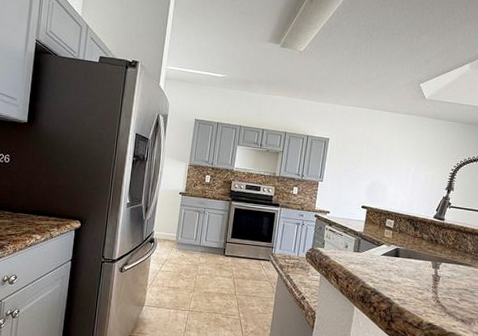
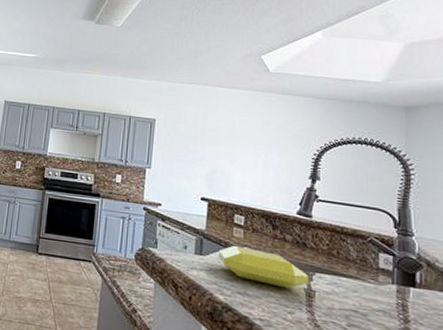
soap bar: none [371,244,437,276] -> present [218,246,310,289]

